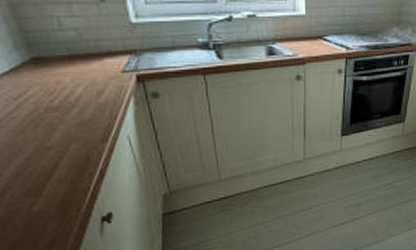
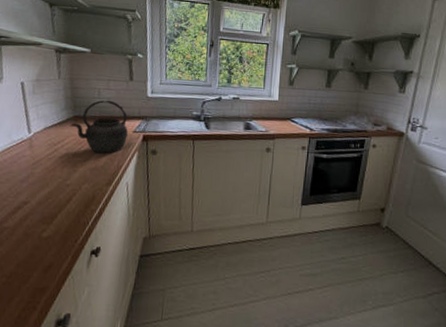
kettle: none [29,31,115,105] -> present [70,100,128,154]

